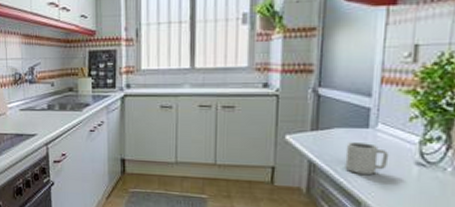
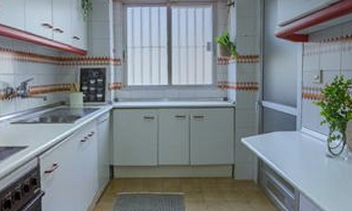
cup: present [344,142,389,175] -> none [282,142,310,166]

